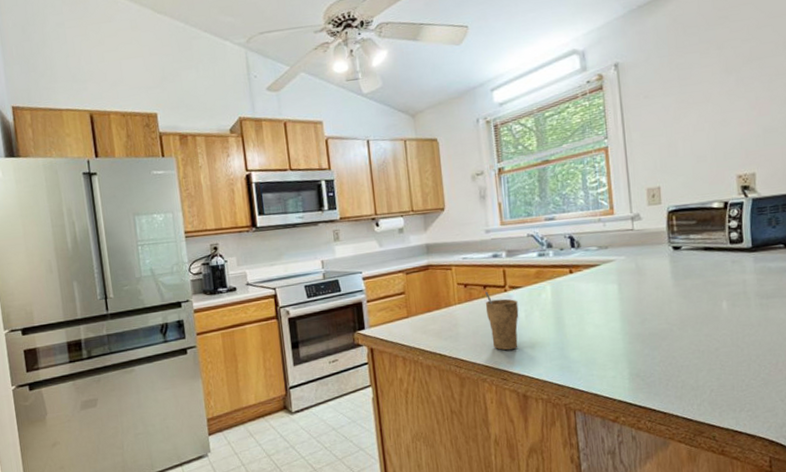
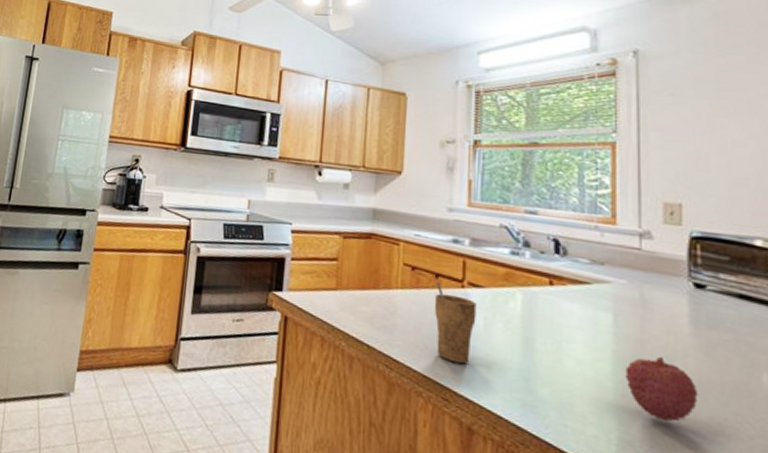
fruit: none [630,307,681,353] -> present [626,356,698,422]

